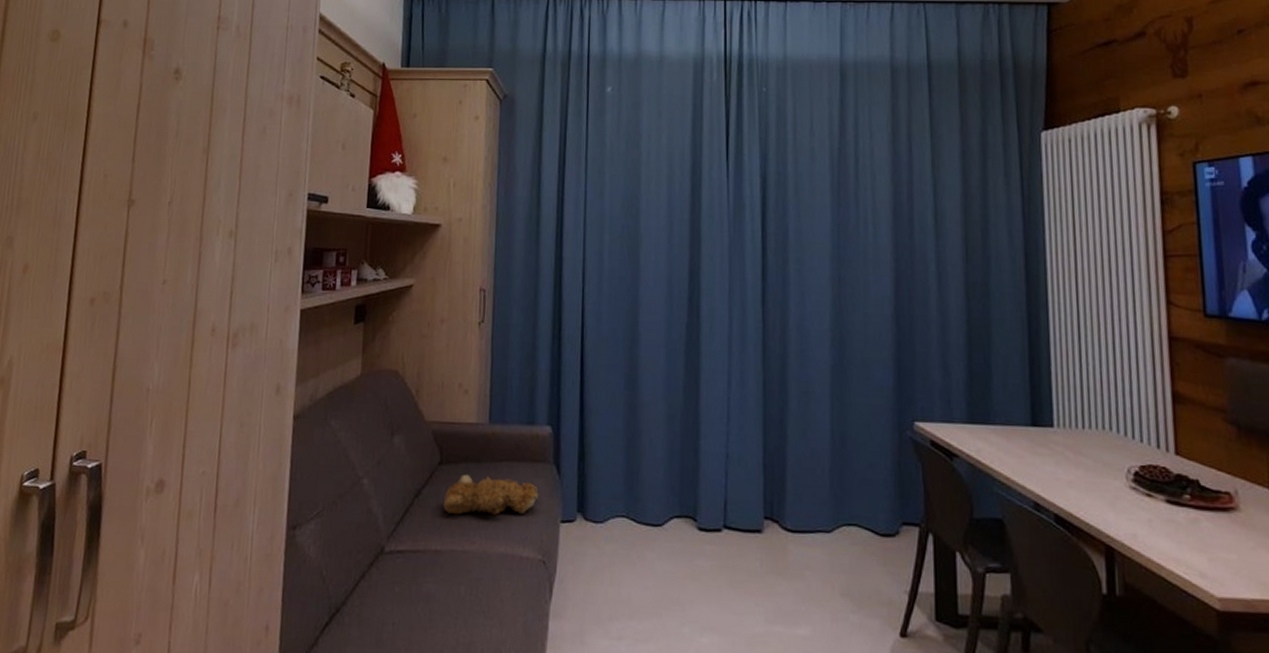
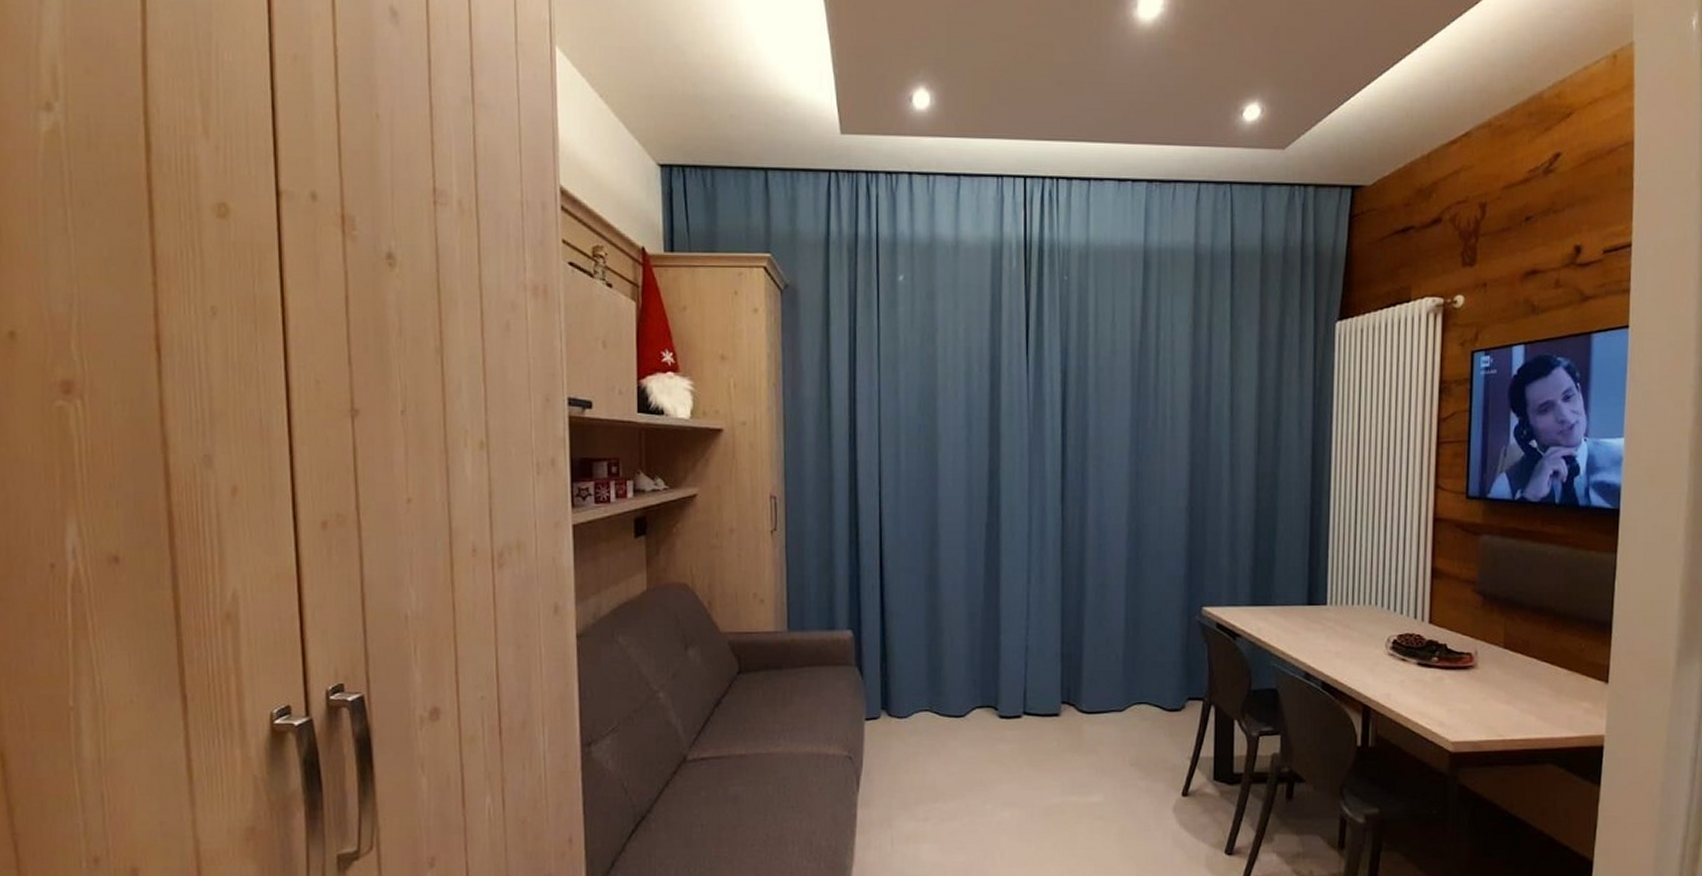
teddy bear: present [443,475,539,515] -> none [744,682,842,721]

